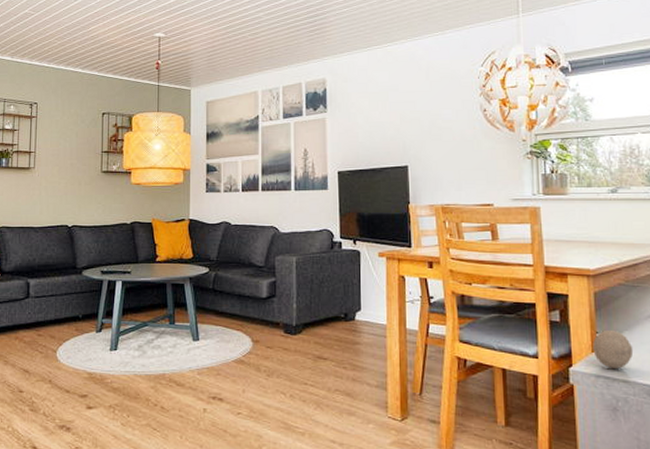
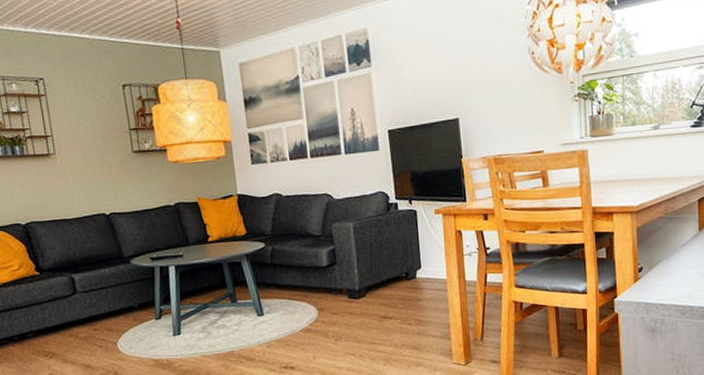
decorative ball: present [593,329,634,369] -> none [635,260,670,295]

